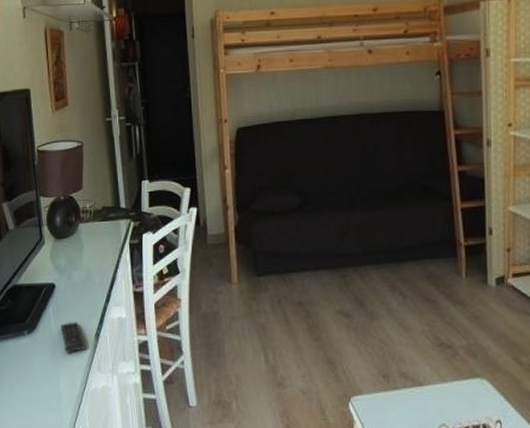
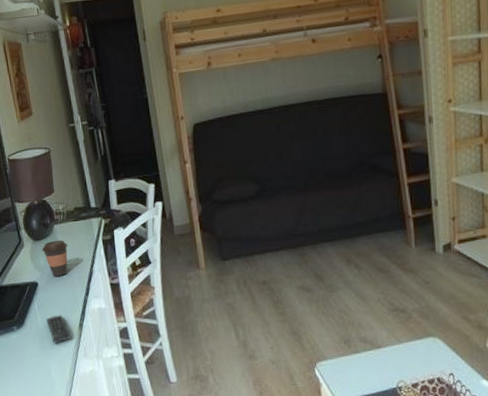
coffee cup: none [63,240,92,280] -> present [41,239,68,277]

